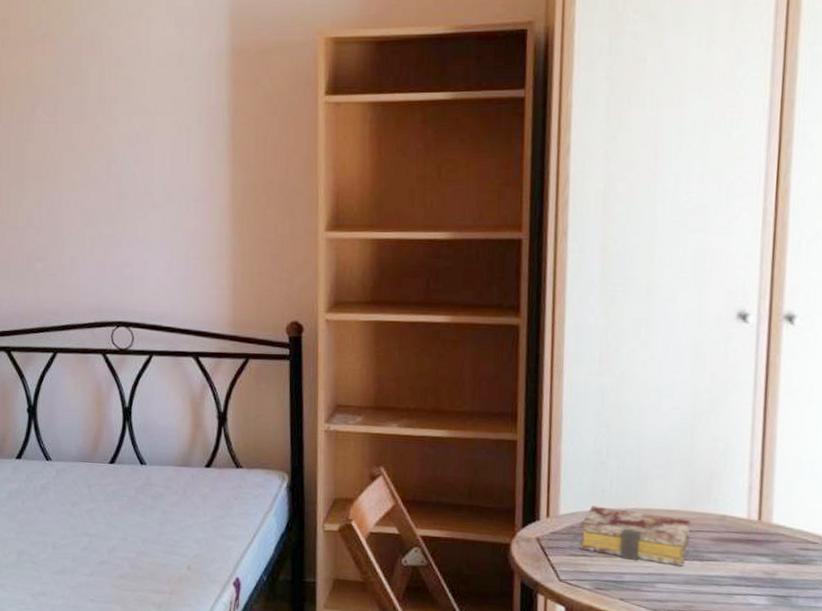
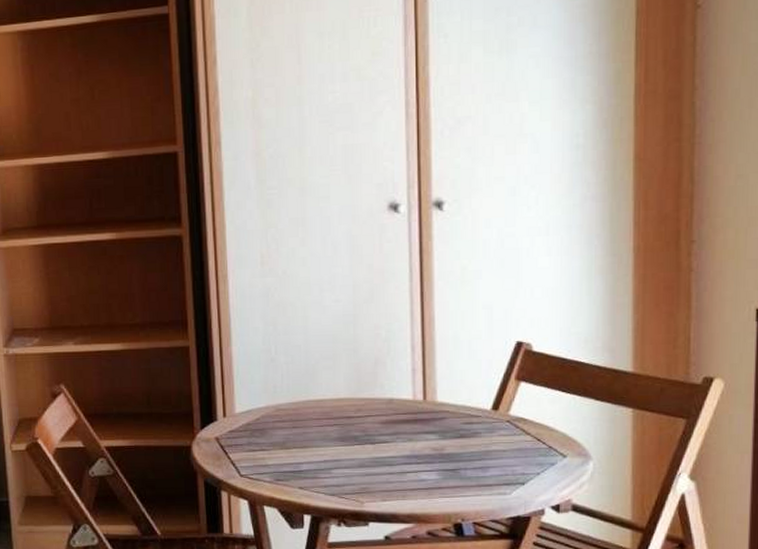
book: present [580,506,690,567] -> none [256,401,361,451]

